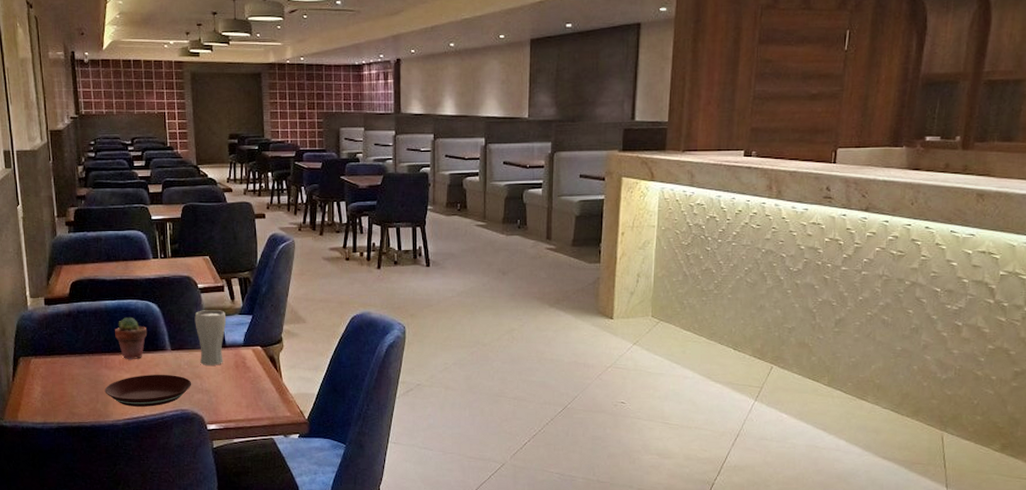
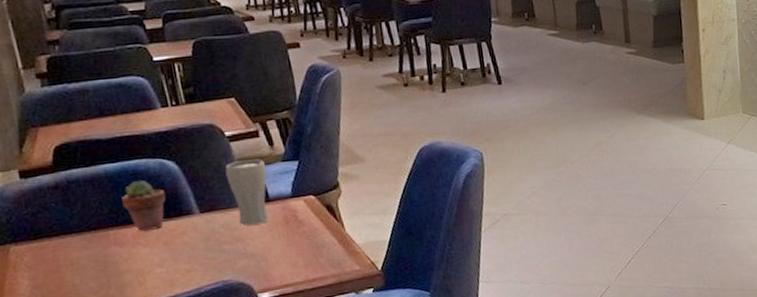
plate: present [104,375,192,407] -> none [117,241,233,287]

